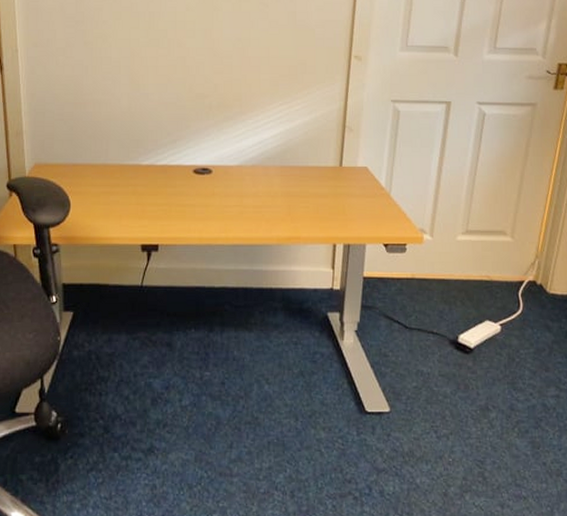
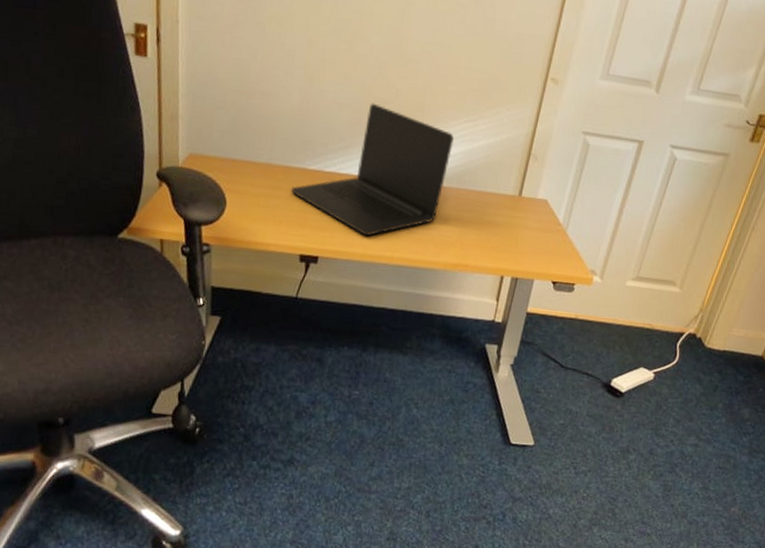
laptop: none [127,99,272,219] -> present [290,103,454,236]

